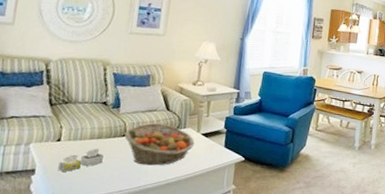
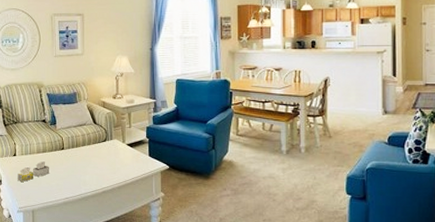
fruit basket: present [124,123,194,166] -> none [63,136,121,175]

